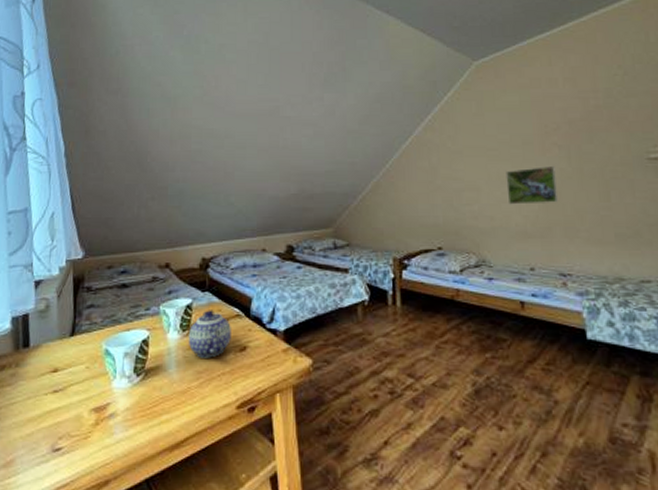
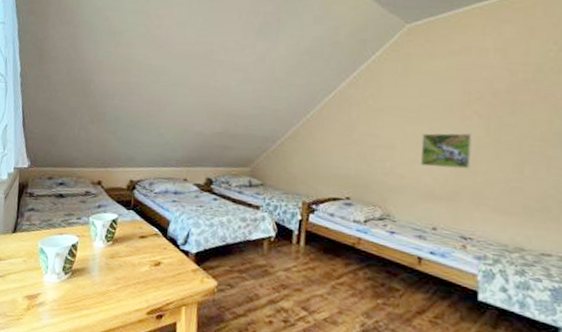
teapot: present [188,310,231,358] -> none [110,226,149,268]

